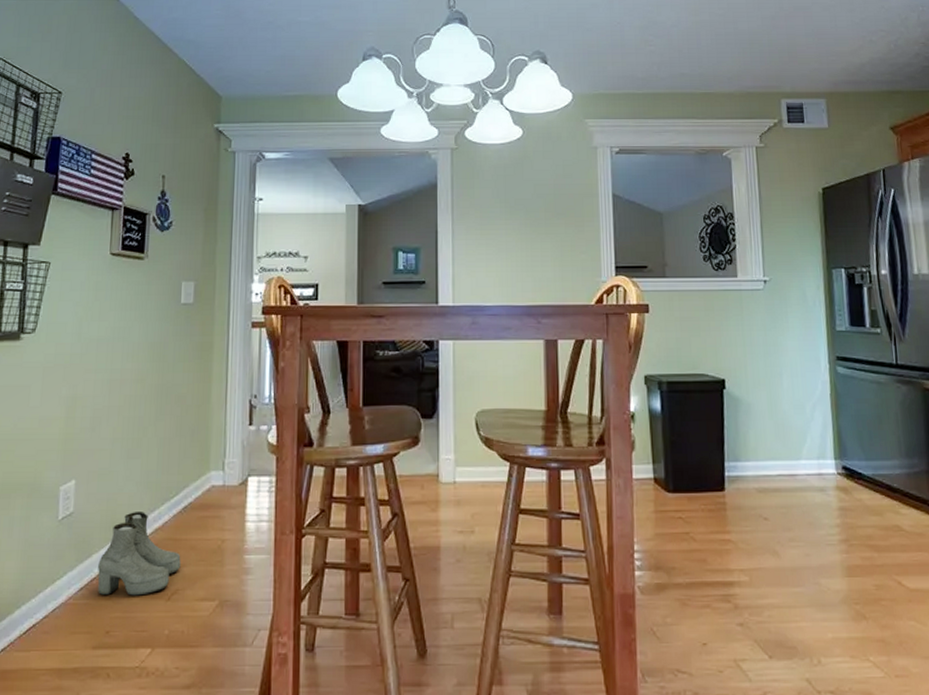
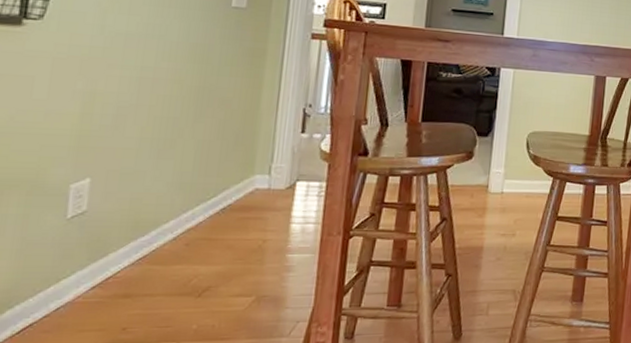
boots: present [97,512,181,596] -> none [114,212,216,293]

